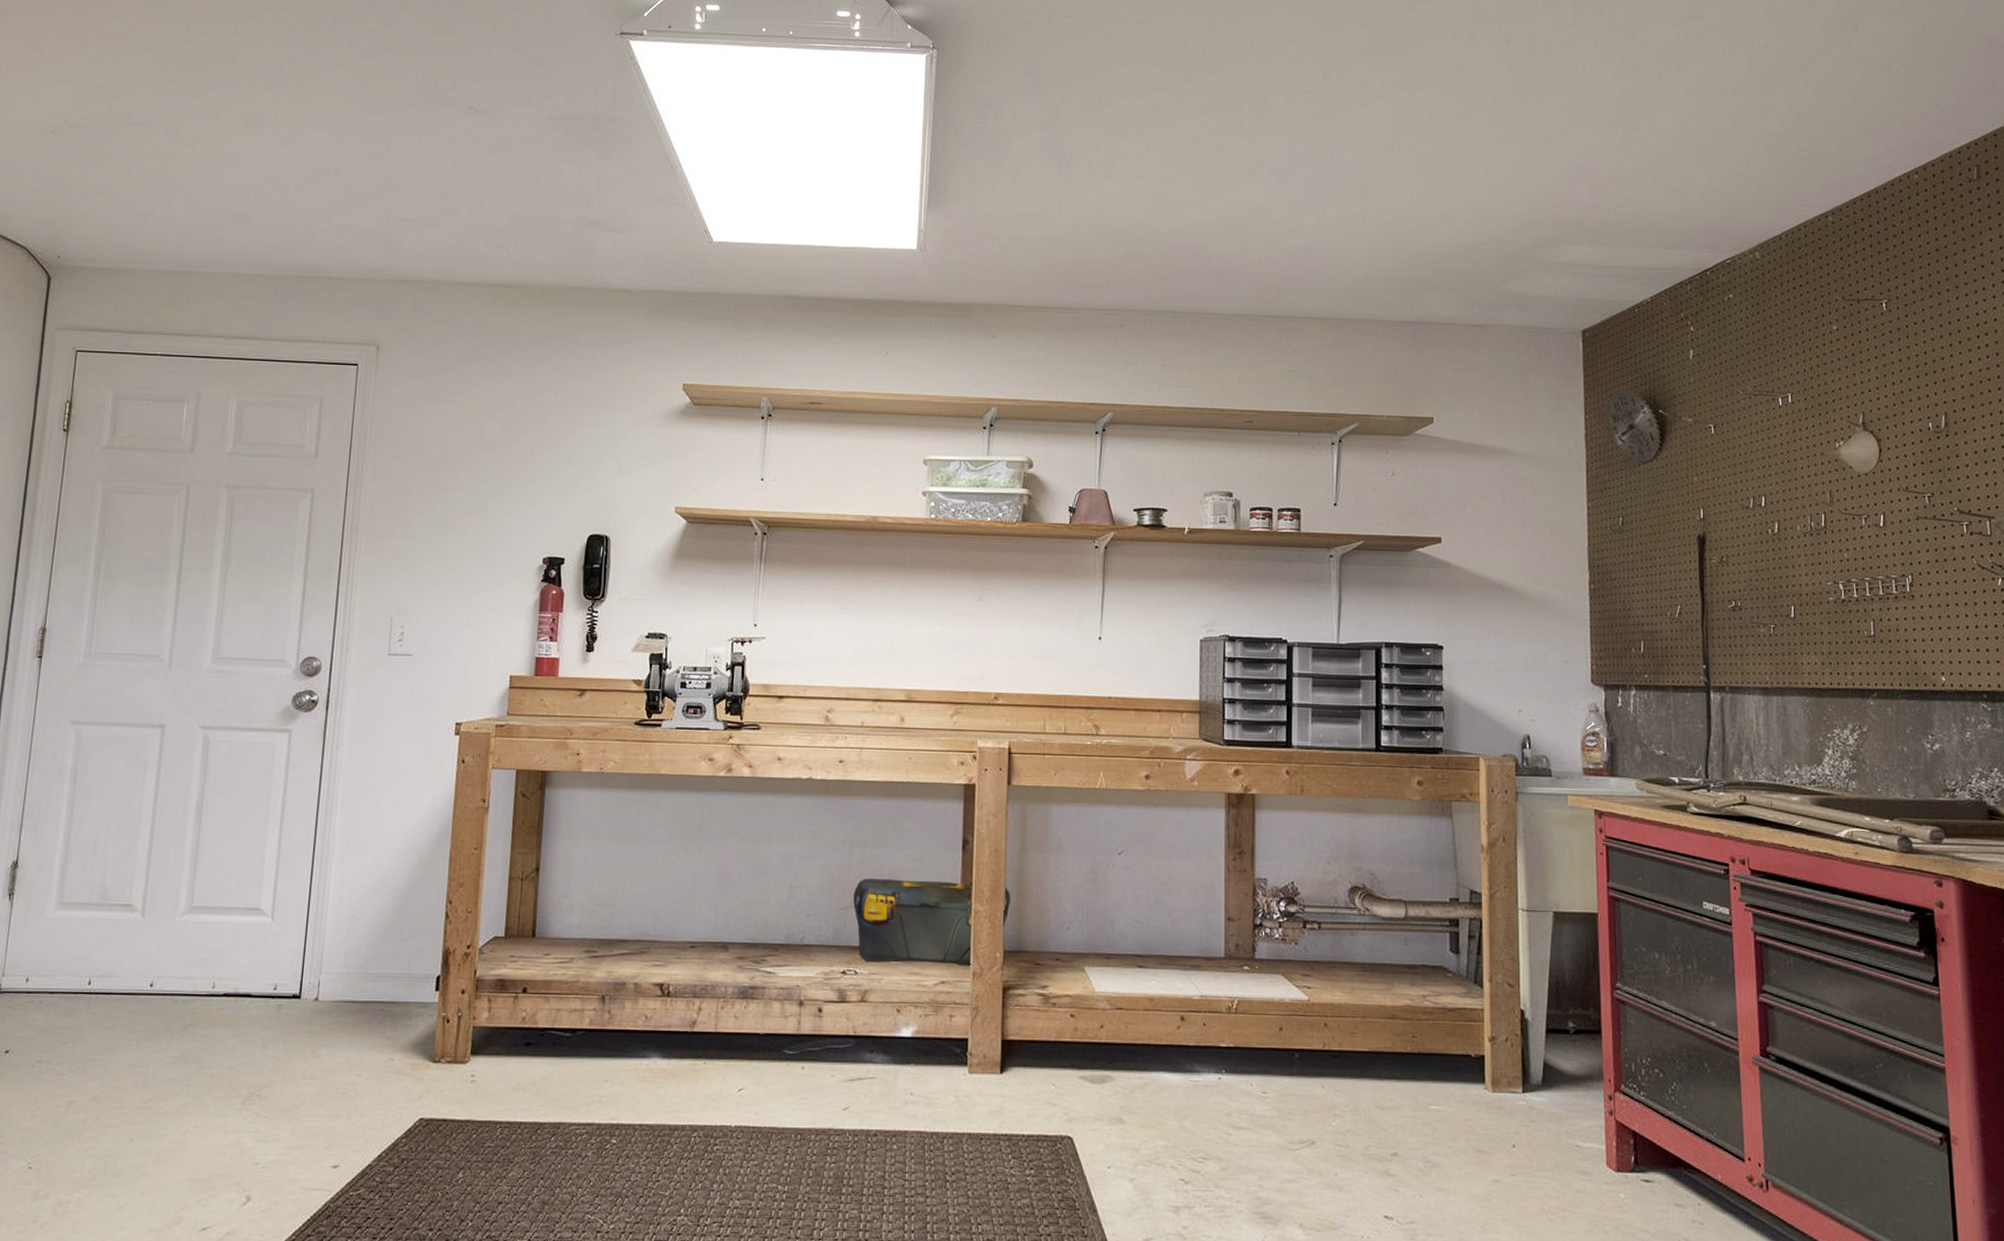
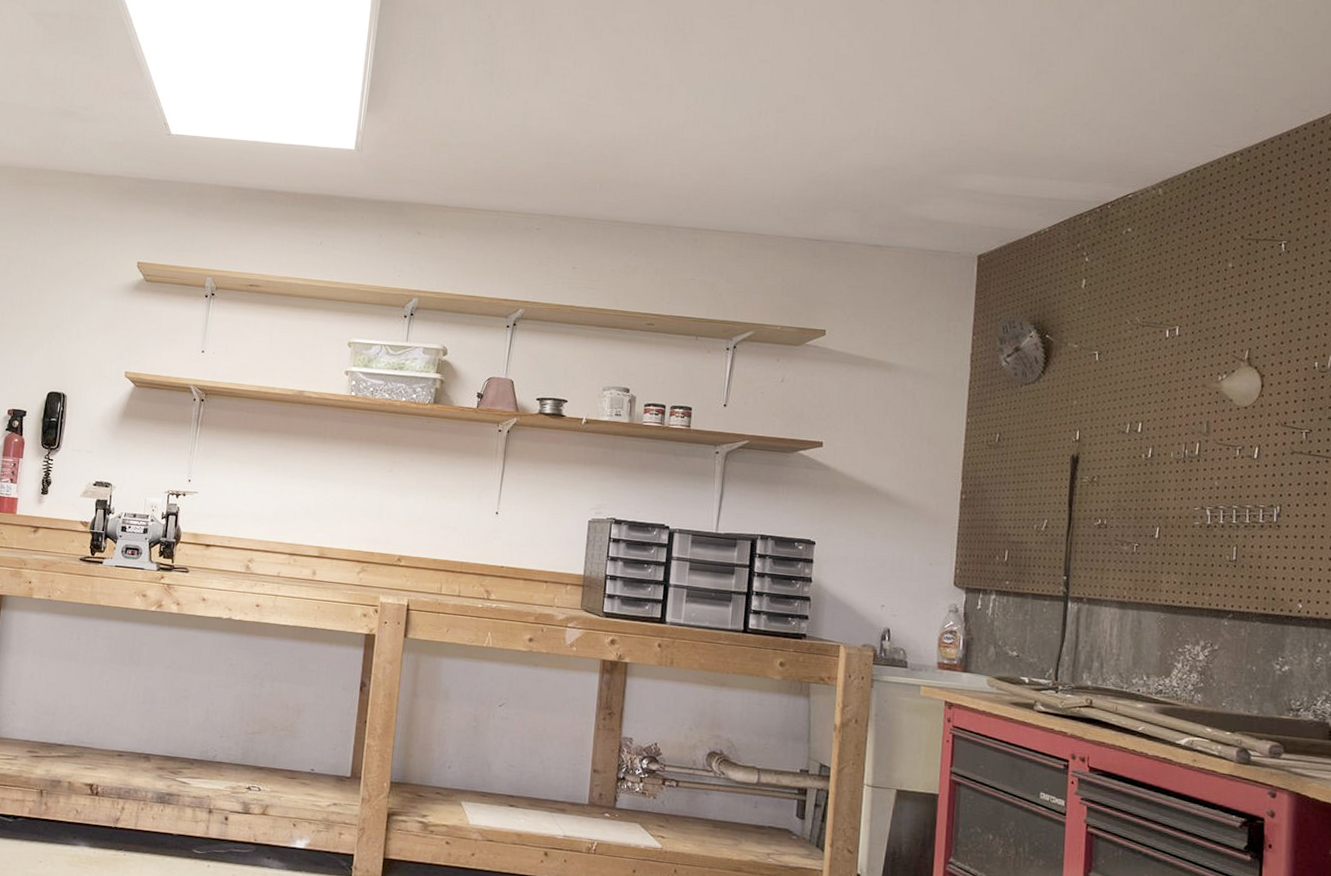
toolbox: present [853,878,1010,966] -> none [261,709,400,793]

